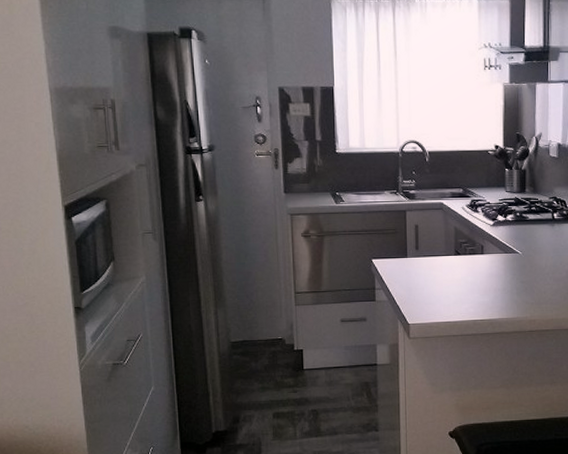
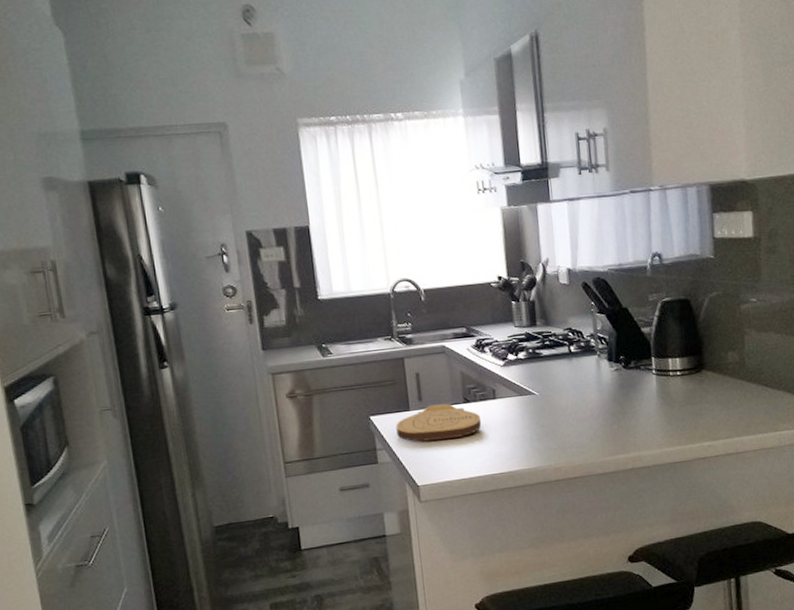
cutting board: none [394,254,469,286] -> present [396,403,482,442]

